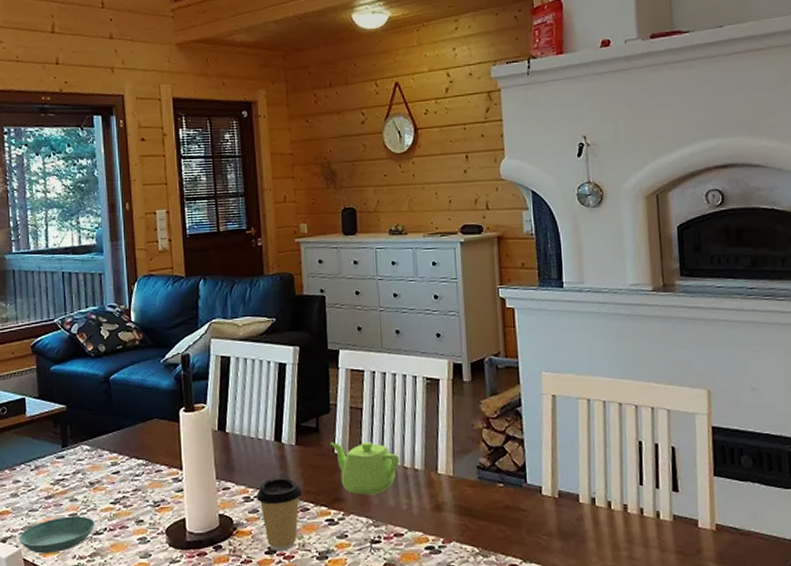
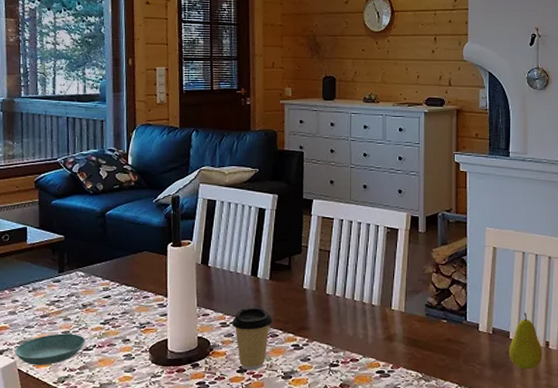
teapot: present [330,442,400,495] -> none [300,278,360,325]
fruit: none [579,471,621,539] -> present [509,313,543,370]

